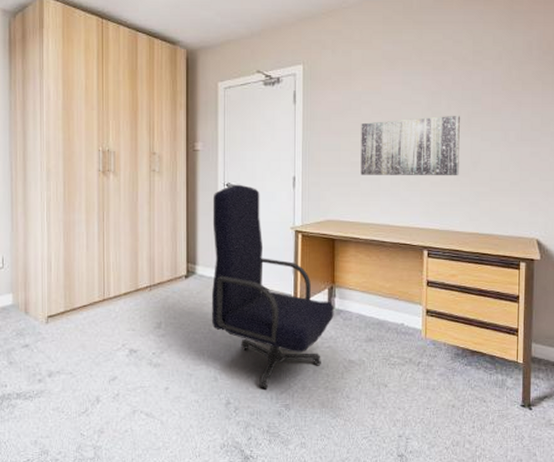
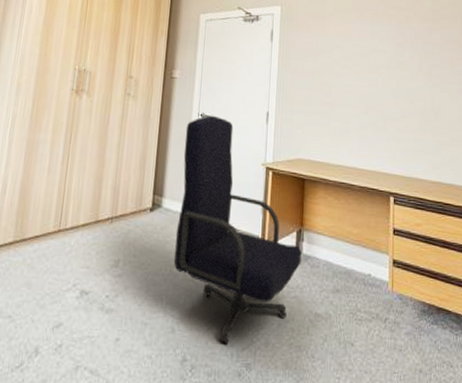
wall art: present [360,115,460,176] -> none [331,65,422,124]

